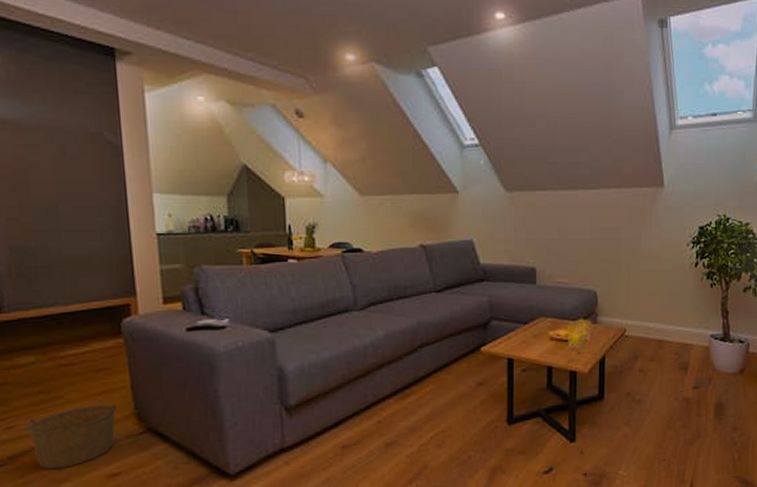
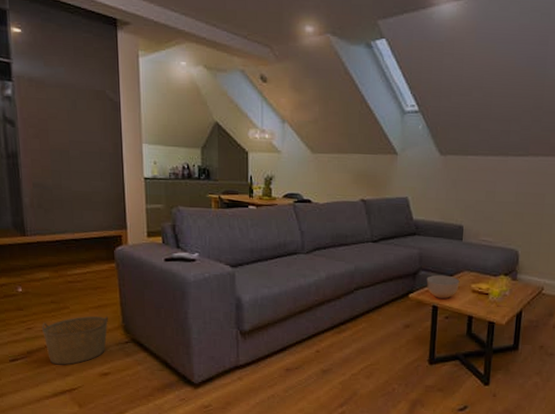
bowl: none [499,323,536,351] -> present [426,274,460,300]

